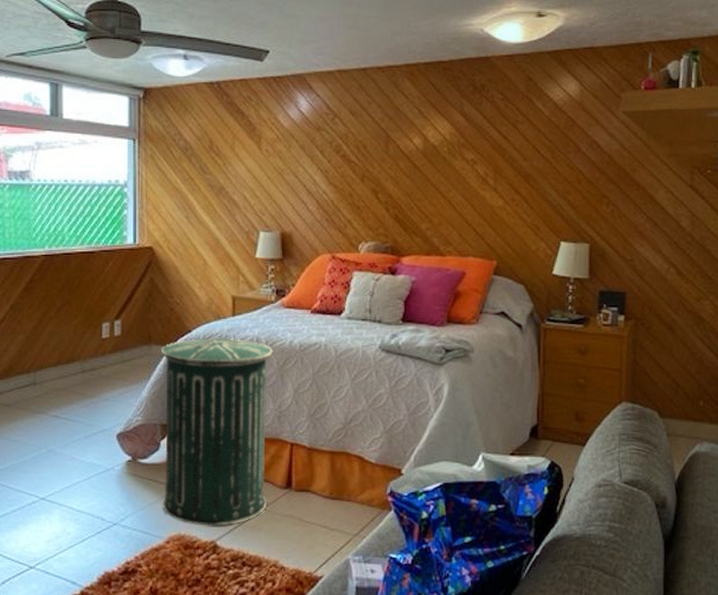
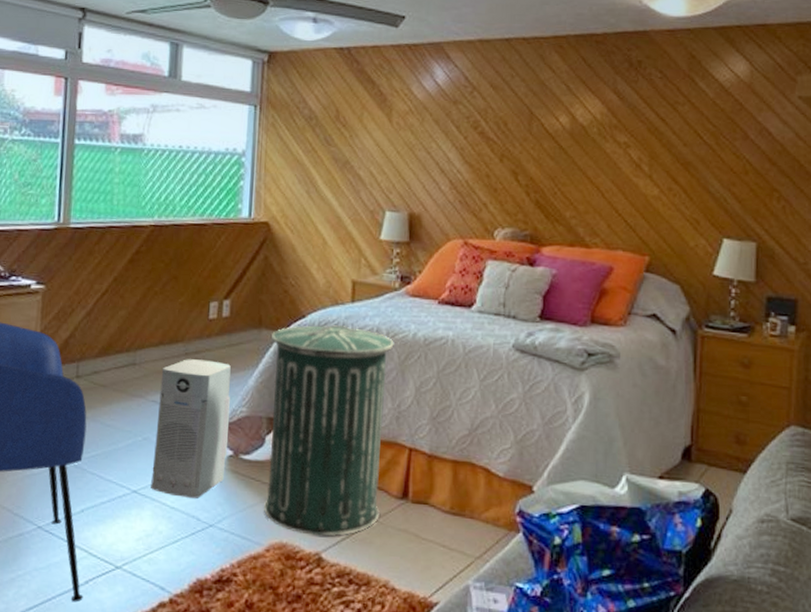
air purifier: none [57,376,126,501] -> present [151,359,231,498]

